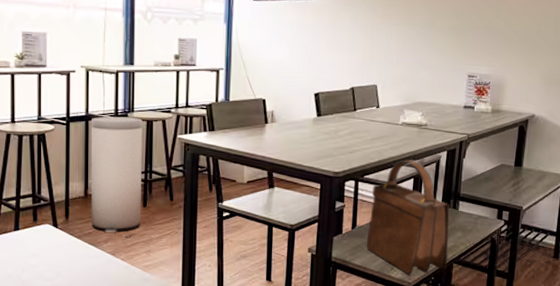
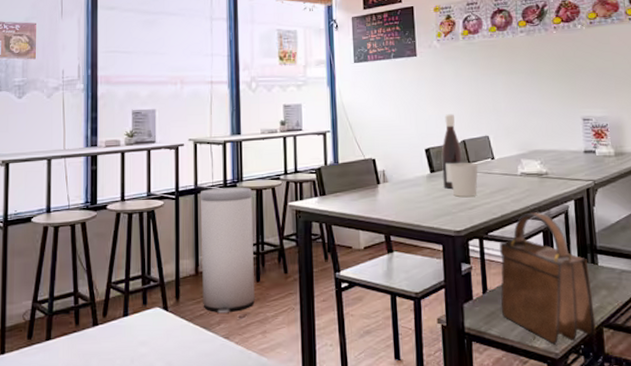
bottle: none [328,60,349,133] -> present [441,114,462,189]
dixie cup: none [335,109,363,142] -> present [449,163,478,198]

